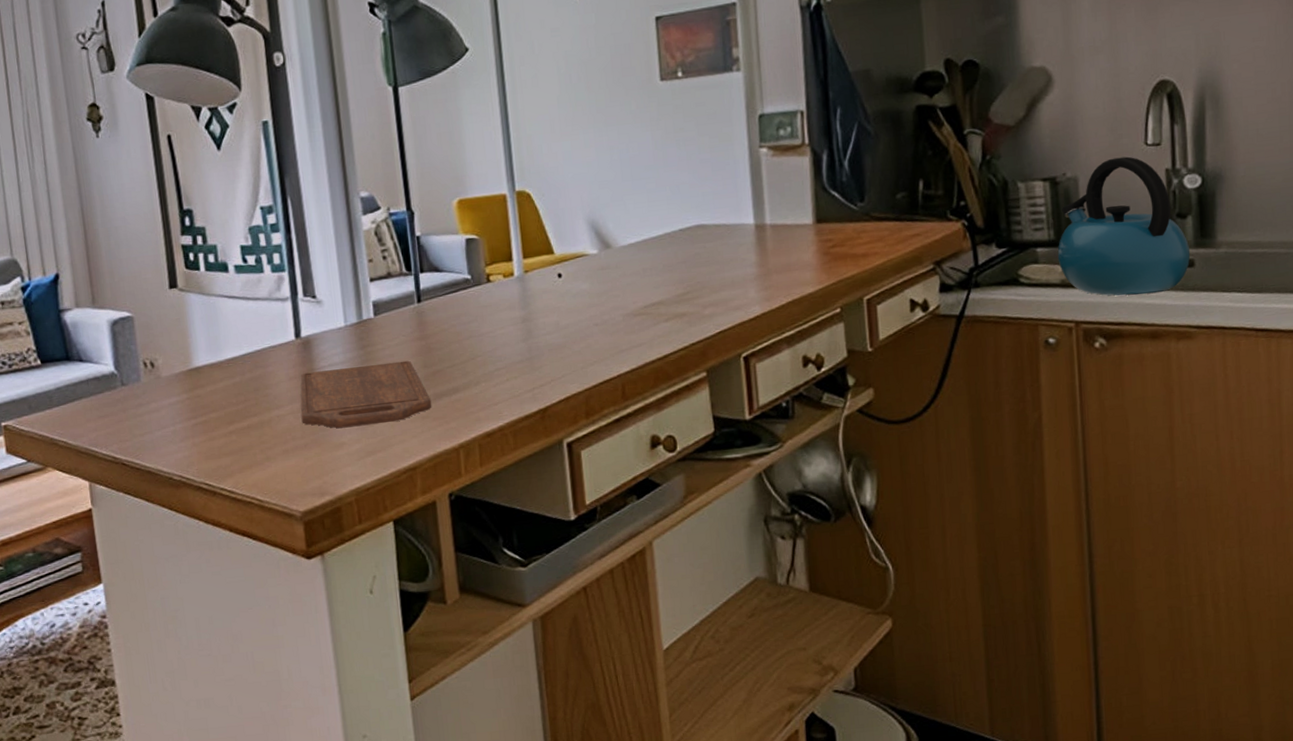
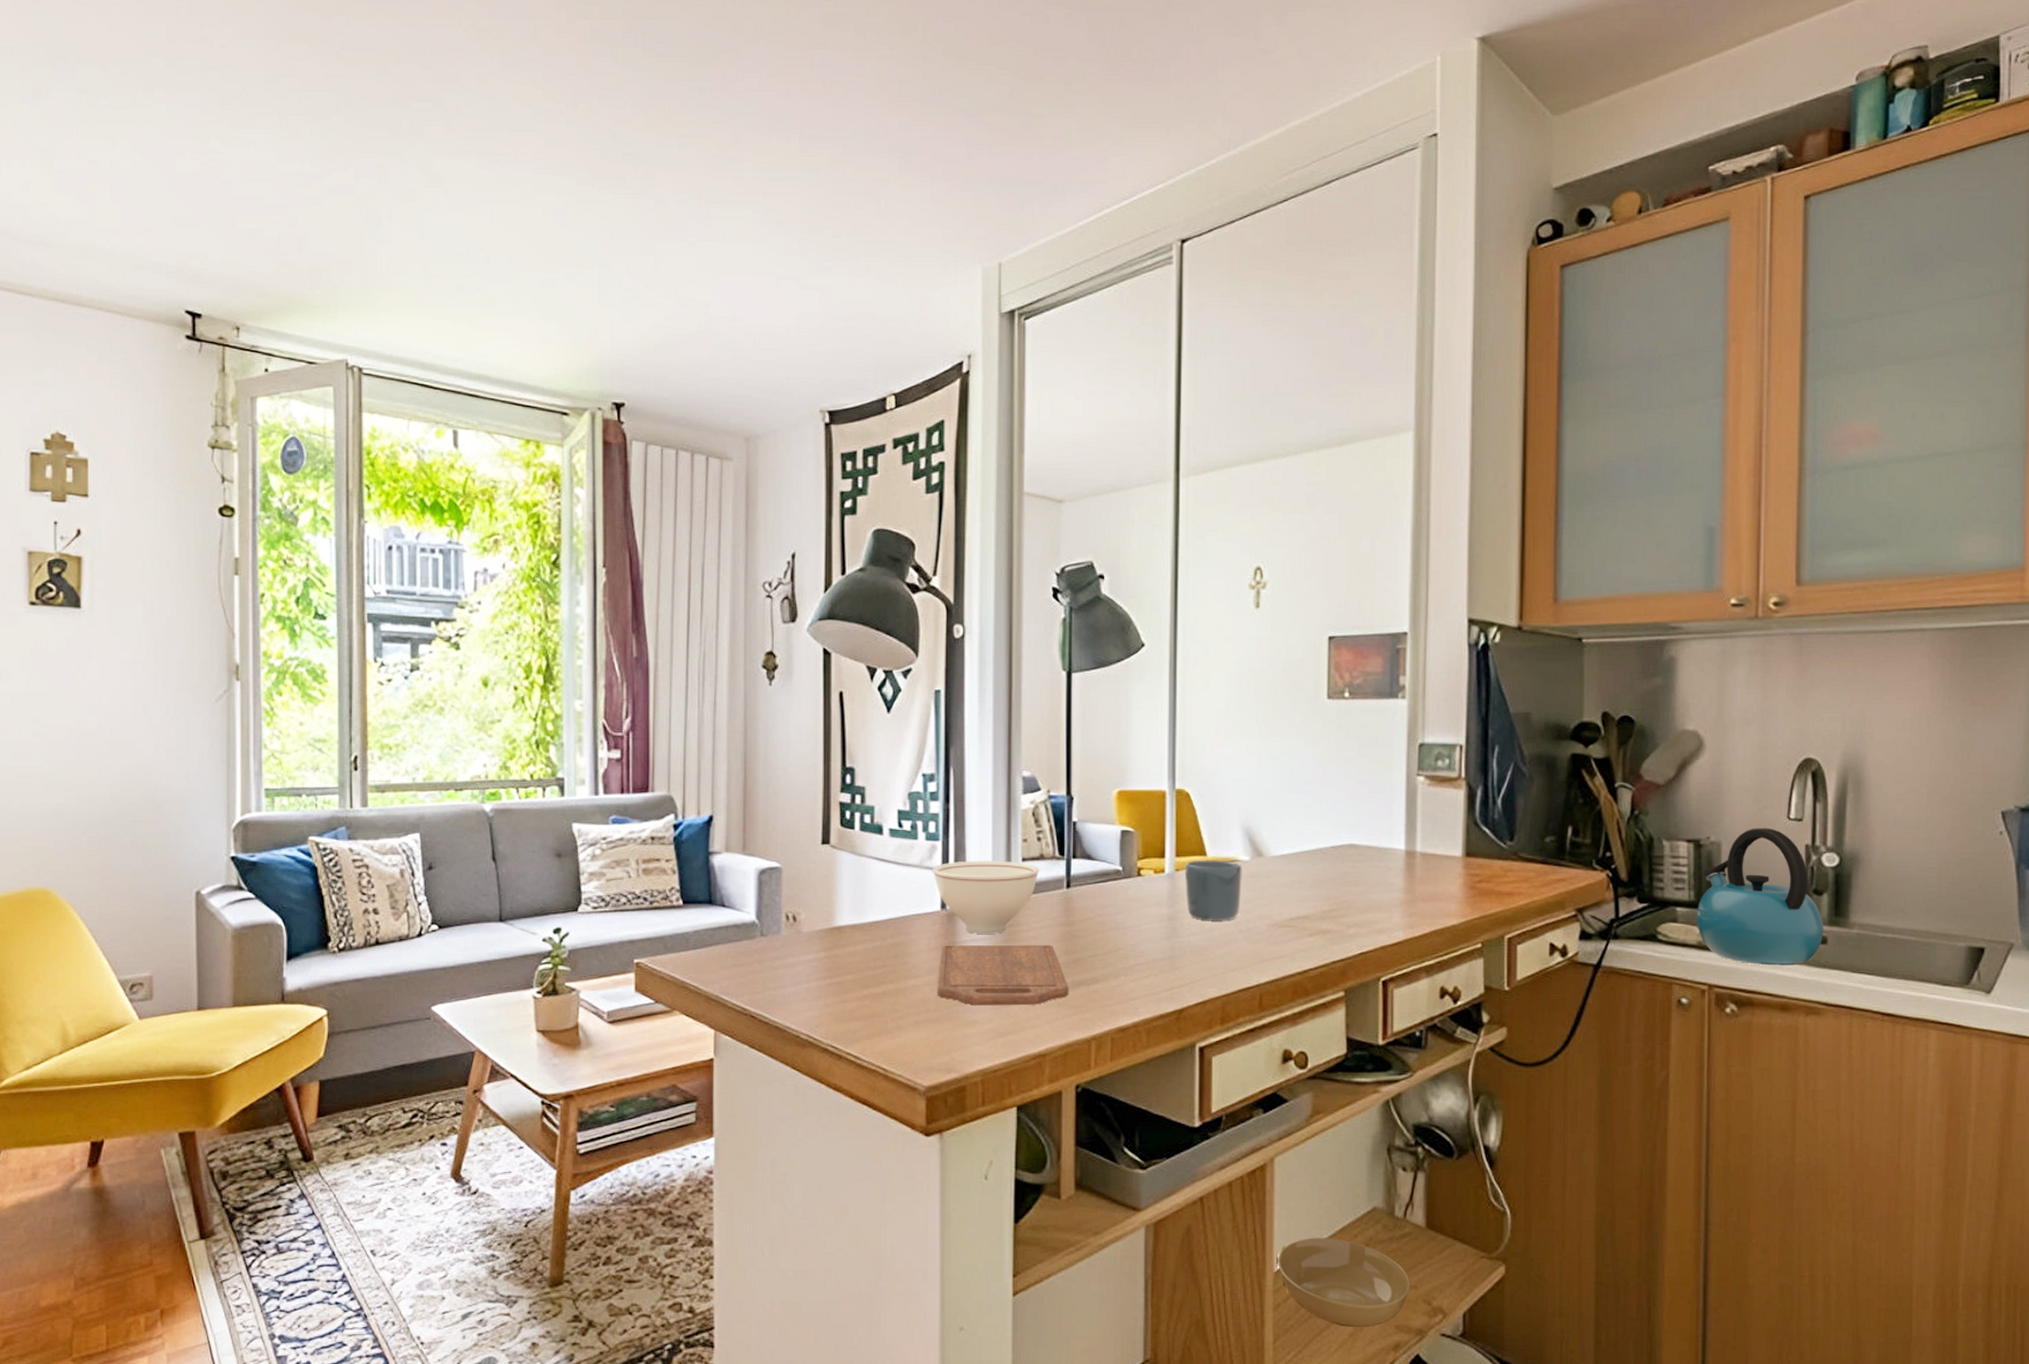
bowl: none [281,283,389,359] -> present [932,861,1040,934]
cup: none [533,256,594,318] -> present [1184,860,1242,921]
bowl: none [666,611,800,694] -> present [1278,1238,1410,1327]

